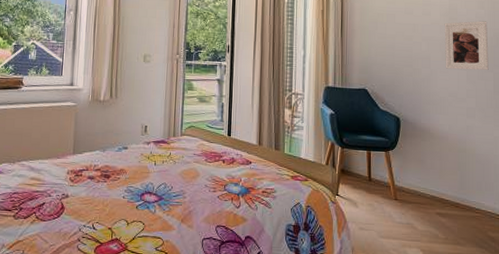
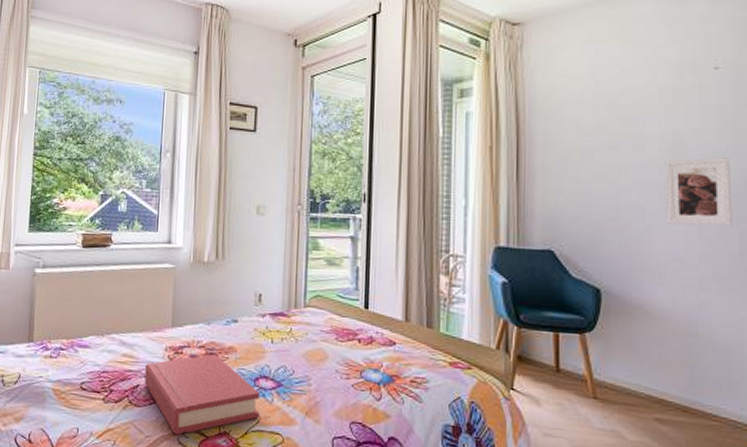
hardback book: none [49,175,145,244] -> present [144,354,260,436]

